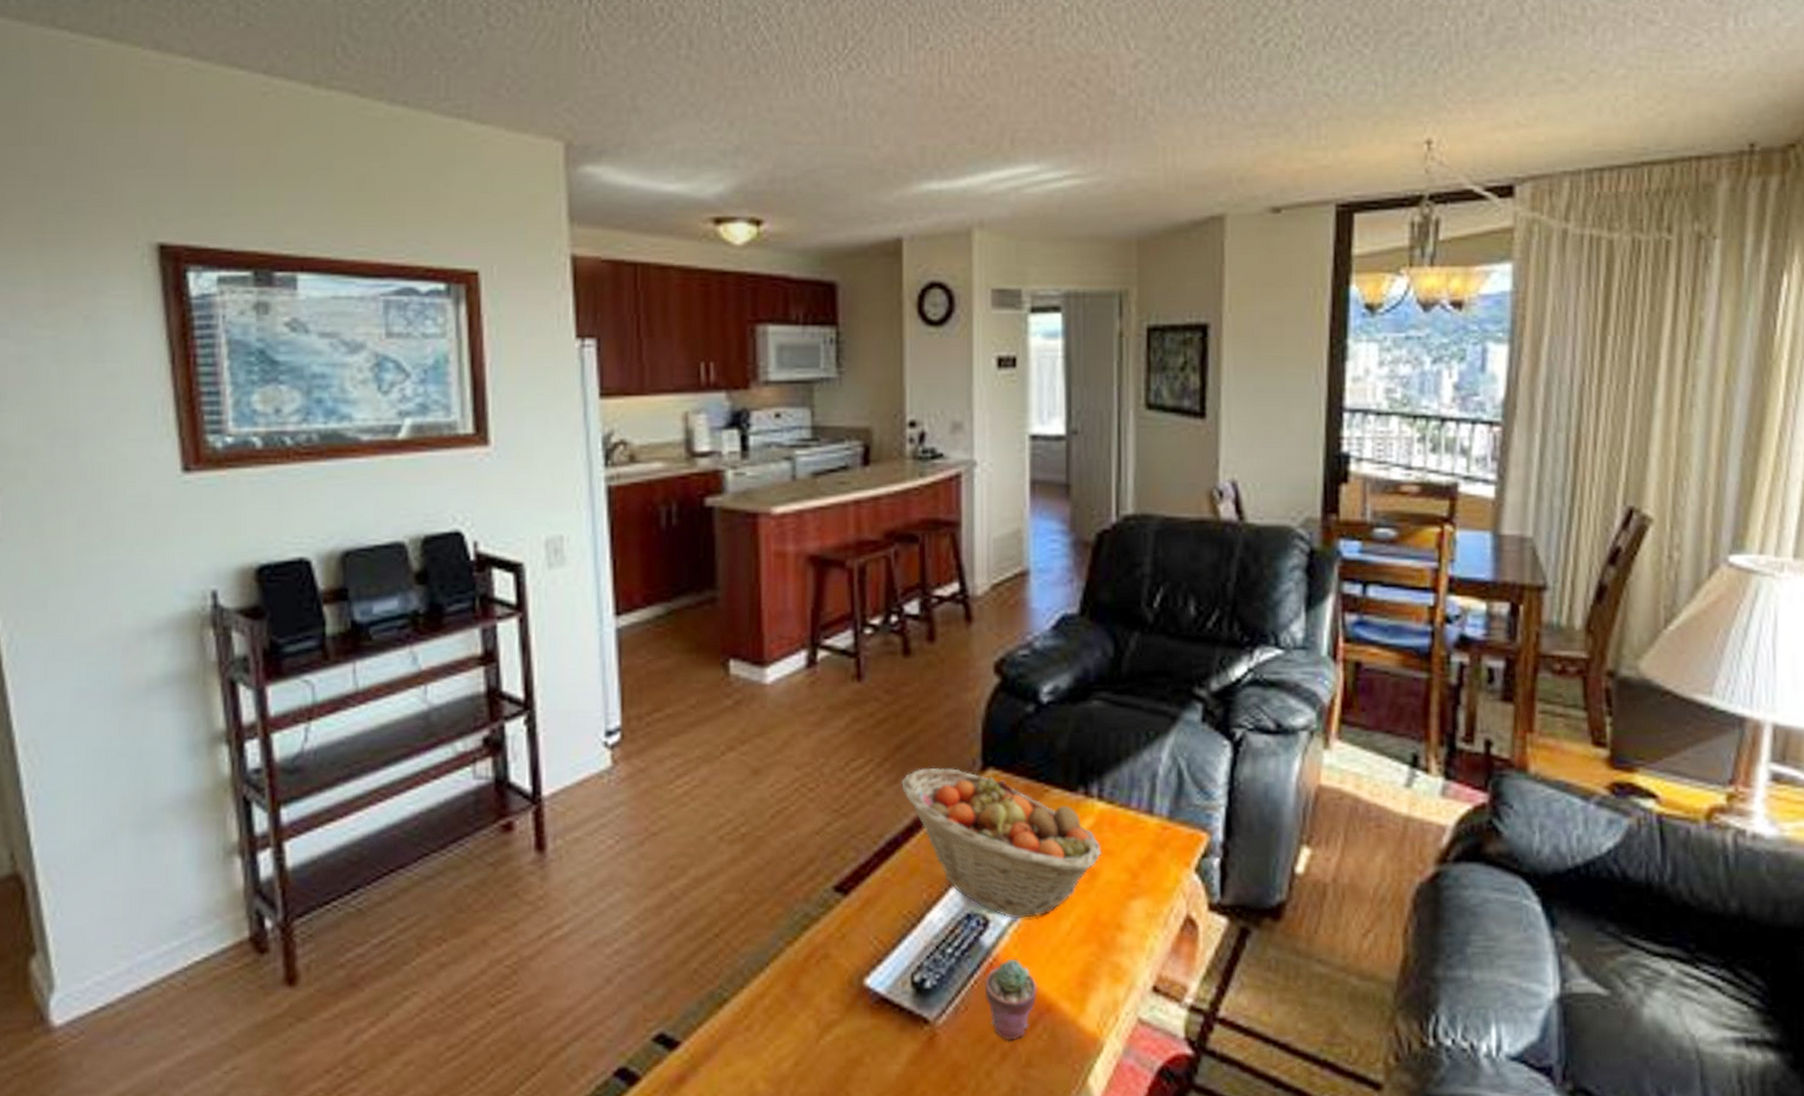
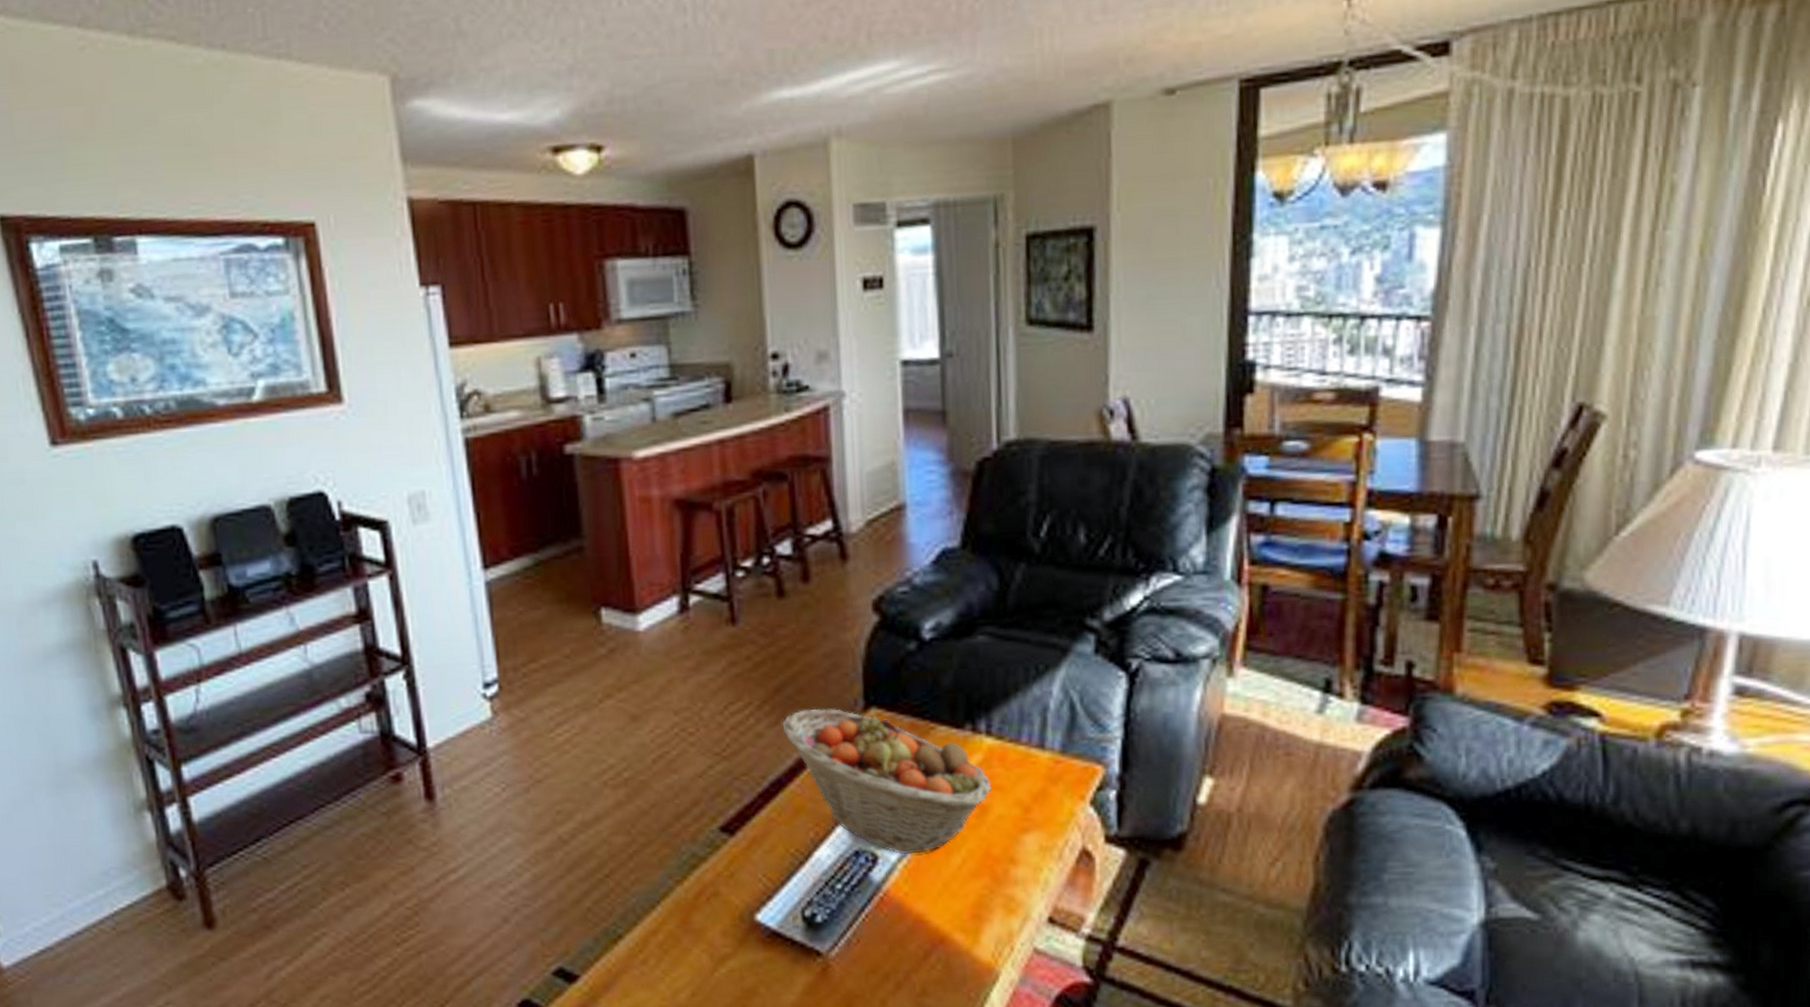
potted succulent: present [984,960,1037,1039] -> none [876,894,930,970]

